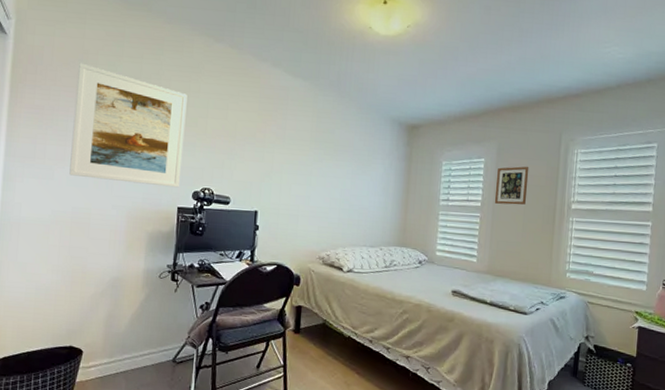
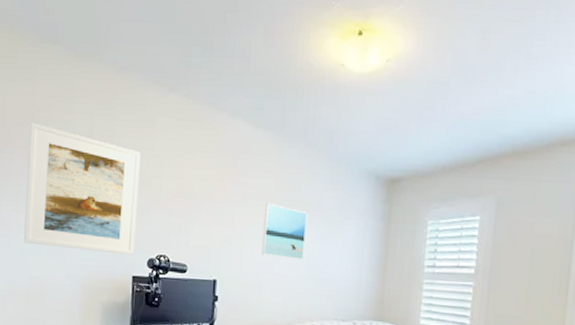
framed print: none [299,144,341,194] -> present [261,204,308,261]
picture frame: present [494,166,529,205] -> none [491,224,537,272]

